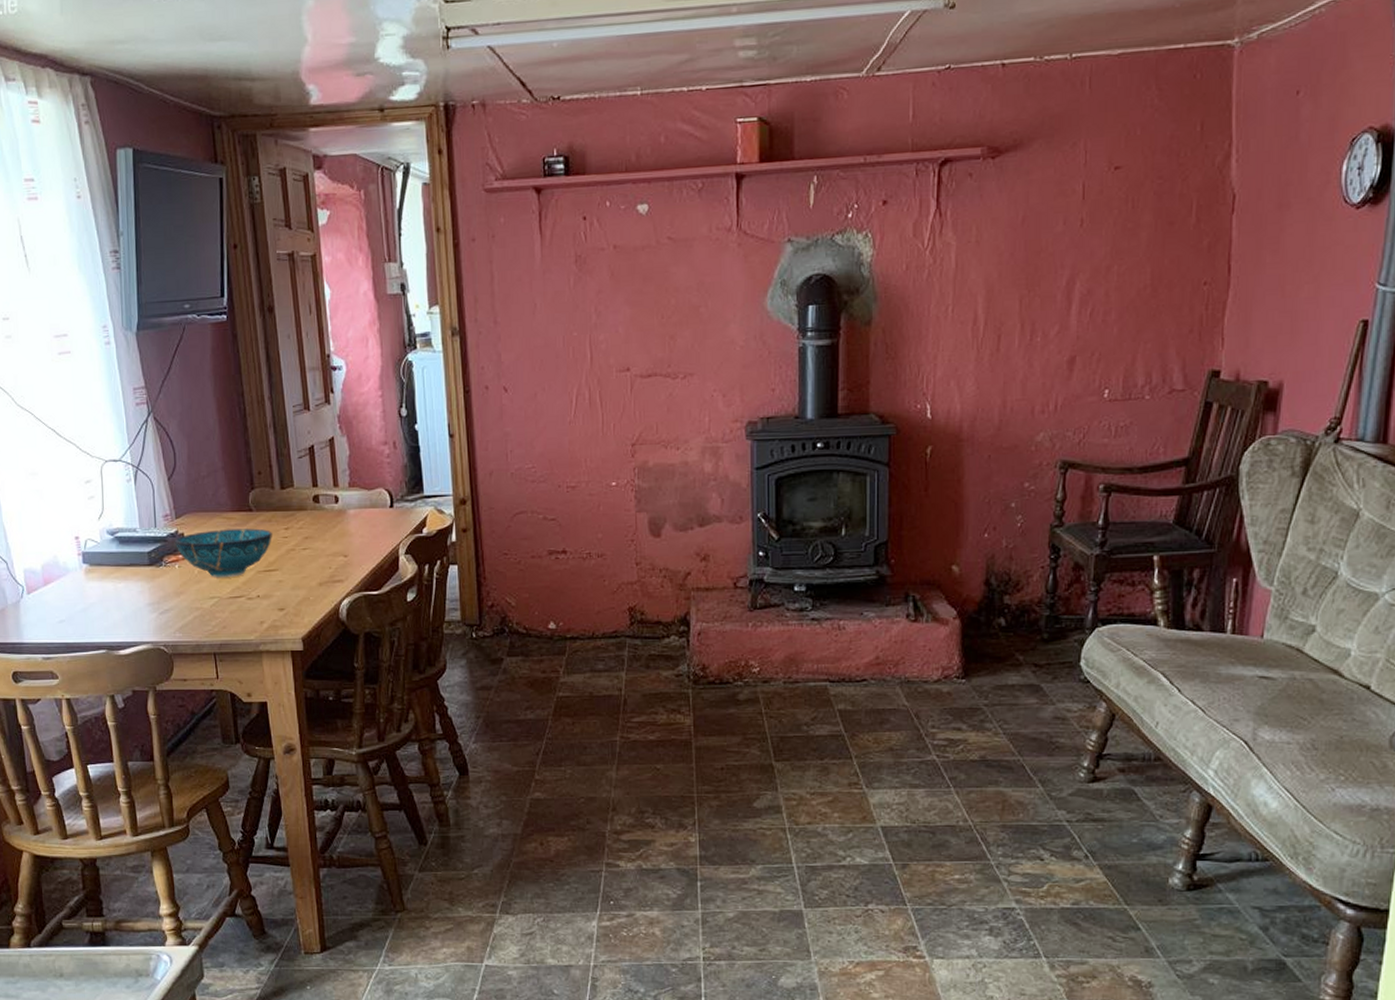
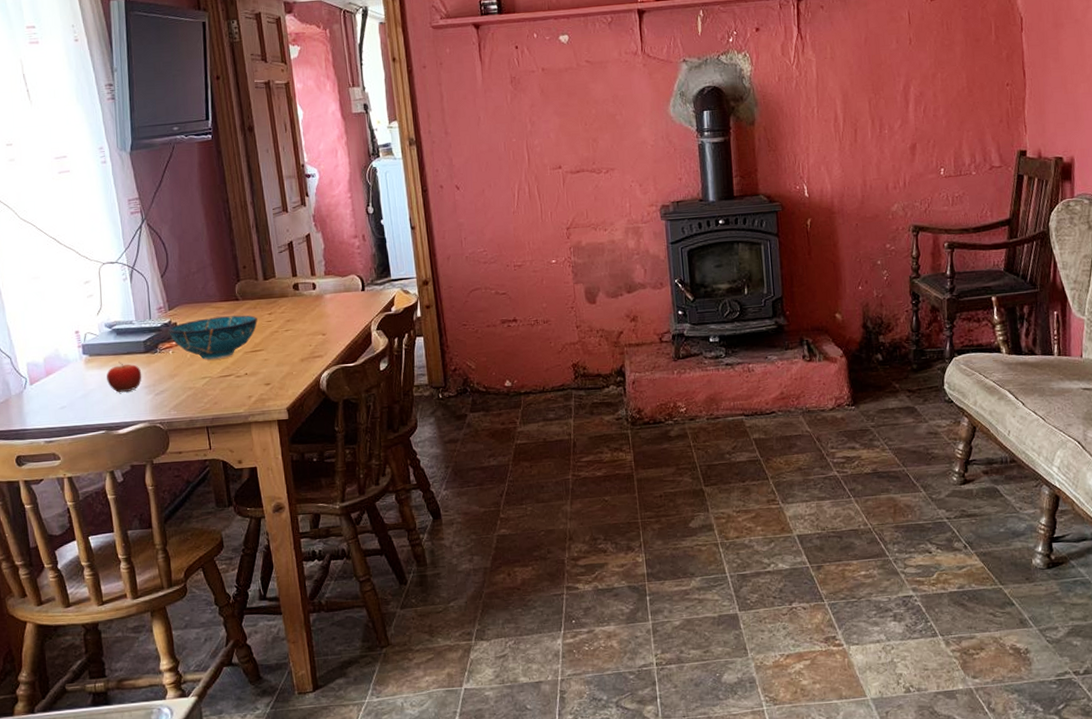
fruit: none [108,573,146,608] -> present [106,361,142,392]

